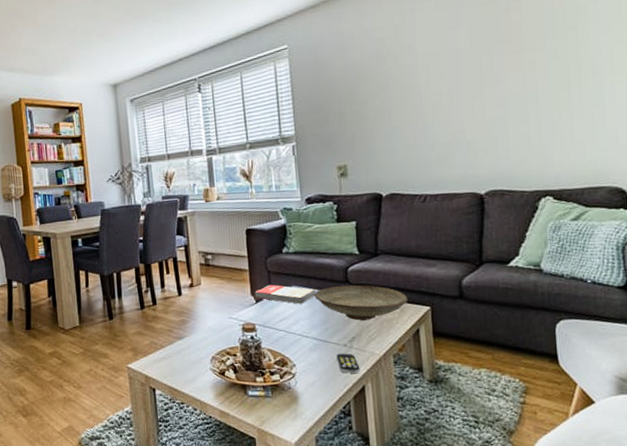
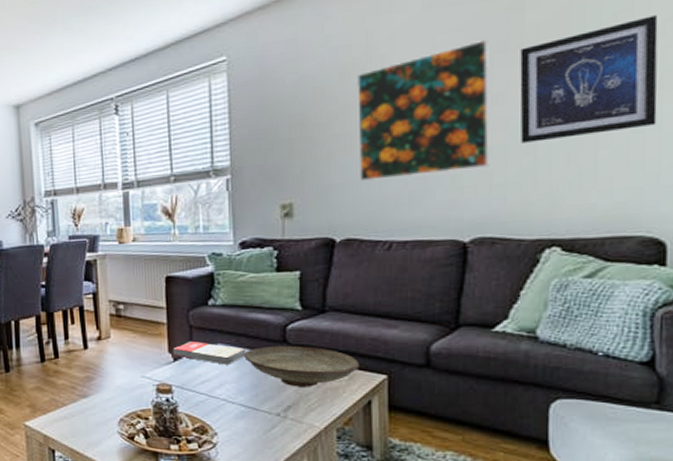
remote control: present [336,353,360,373] -> none [267,423,295,447]
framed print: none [389,34,496,146] -> present [355,40,491,181]
wall art: none [510,18,612,115] -> present [520,15,658,143]

